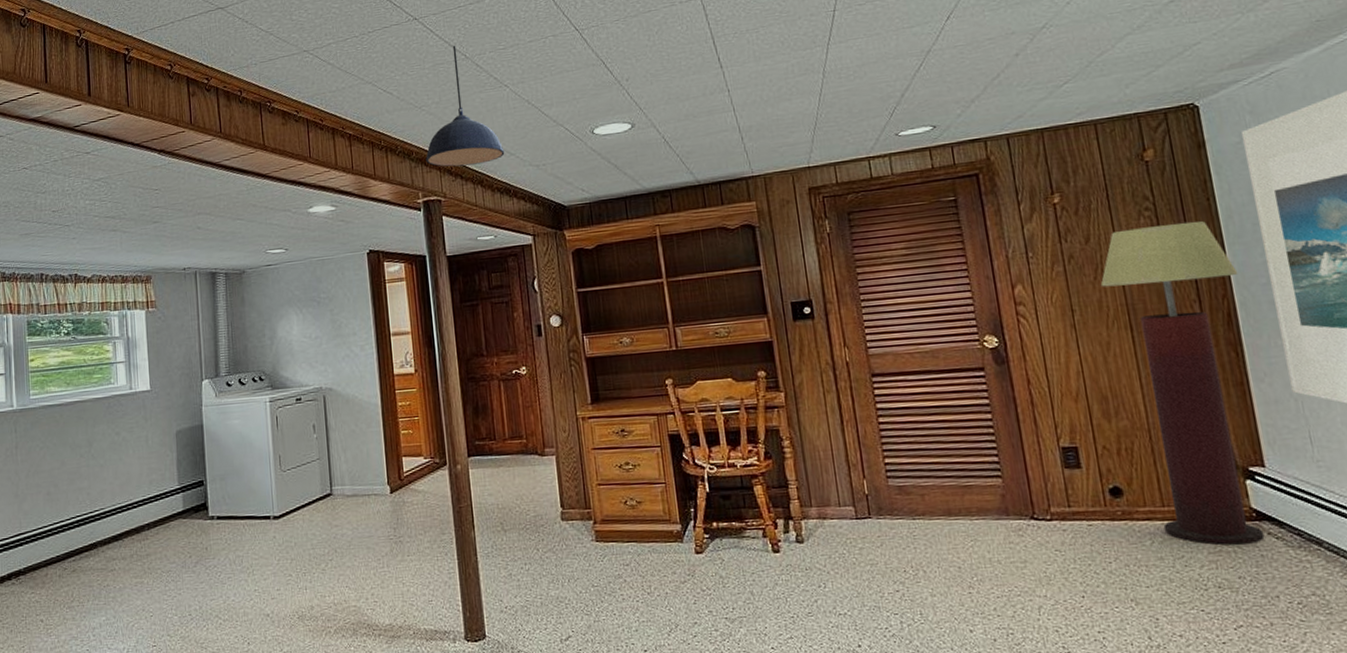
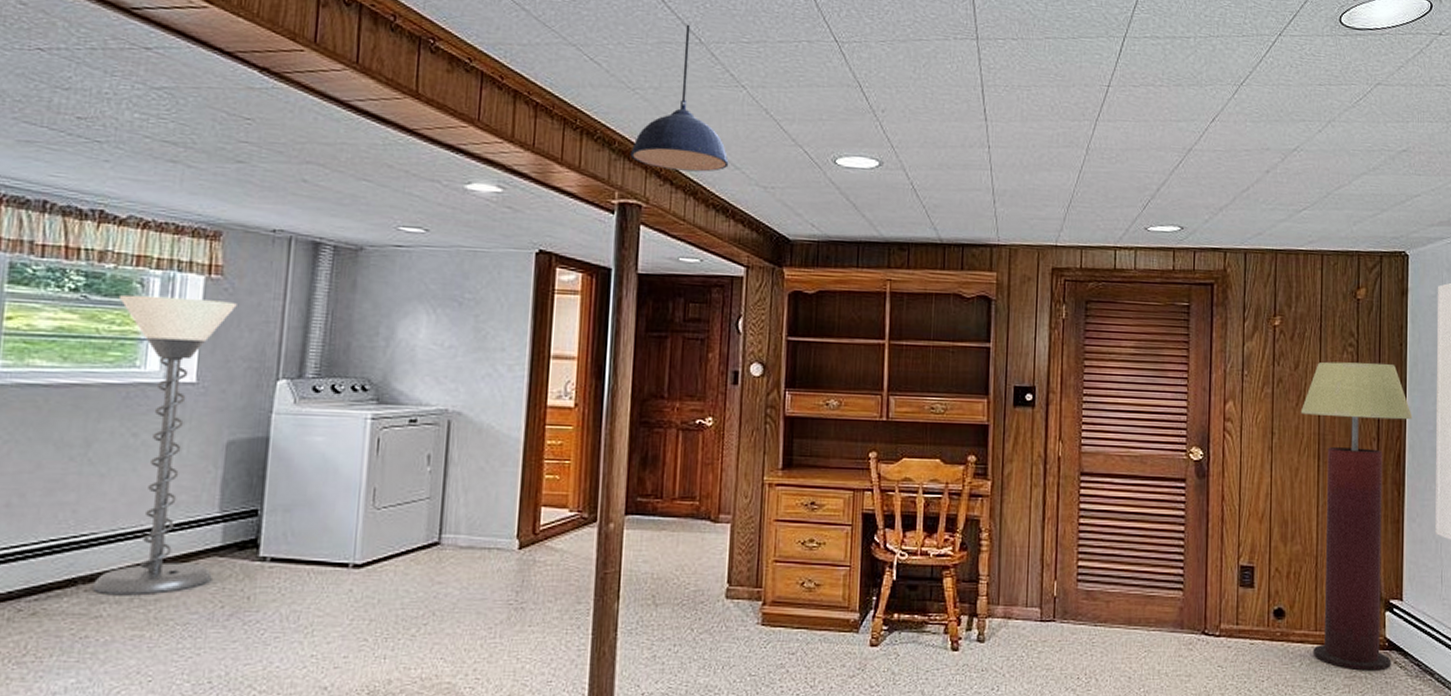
floor lamp: none [95,326,181,554] -> present [93,294,237,596]

